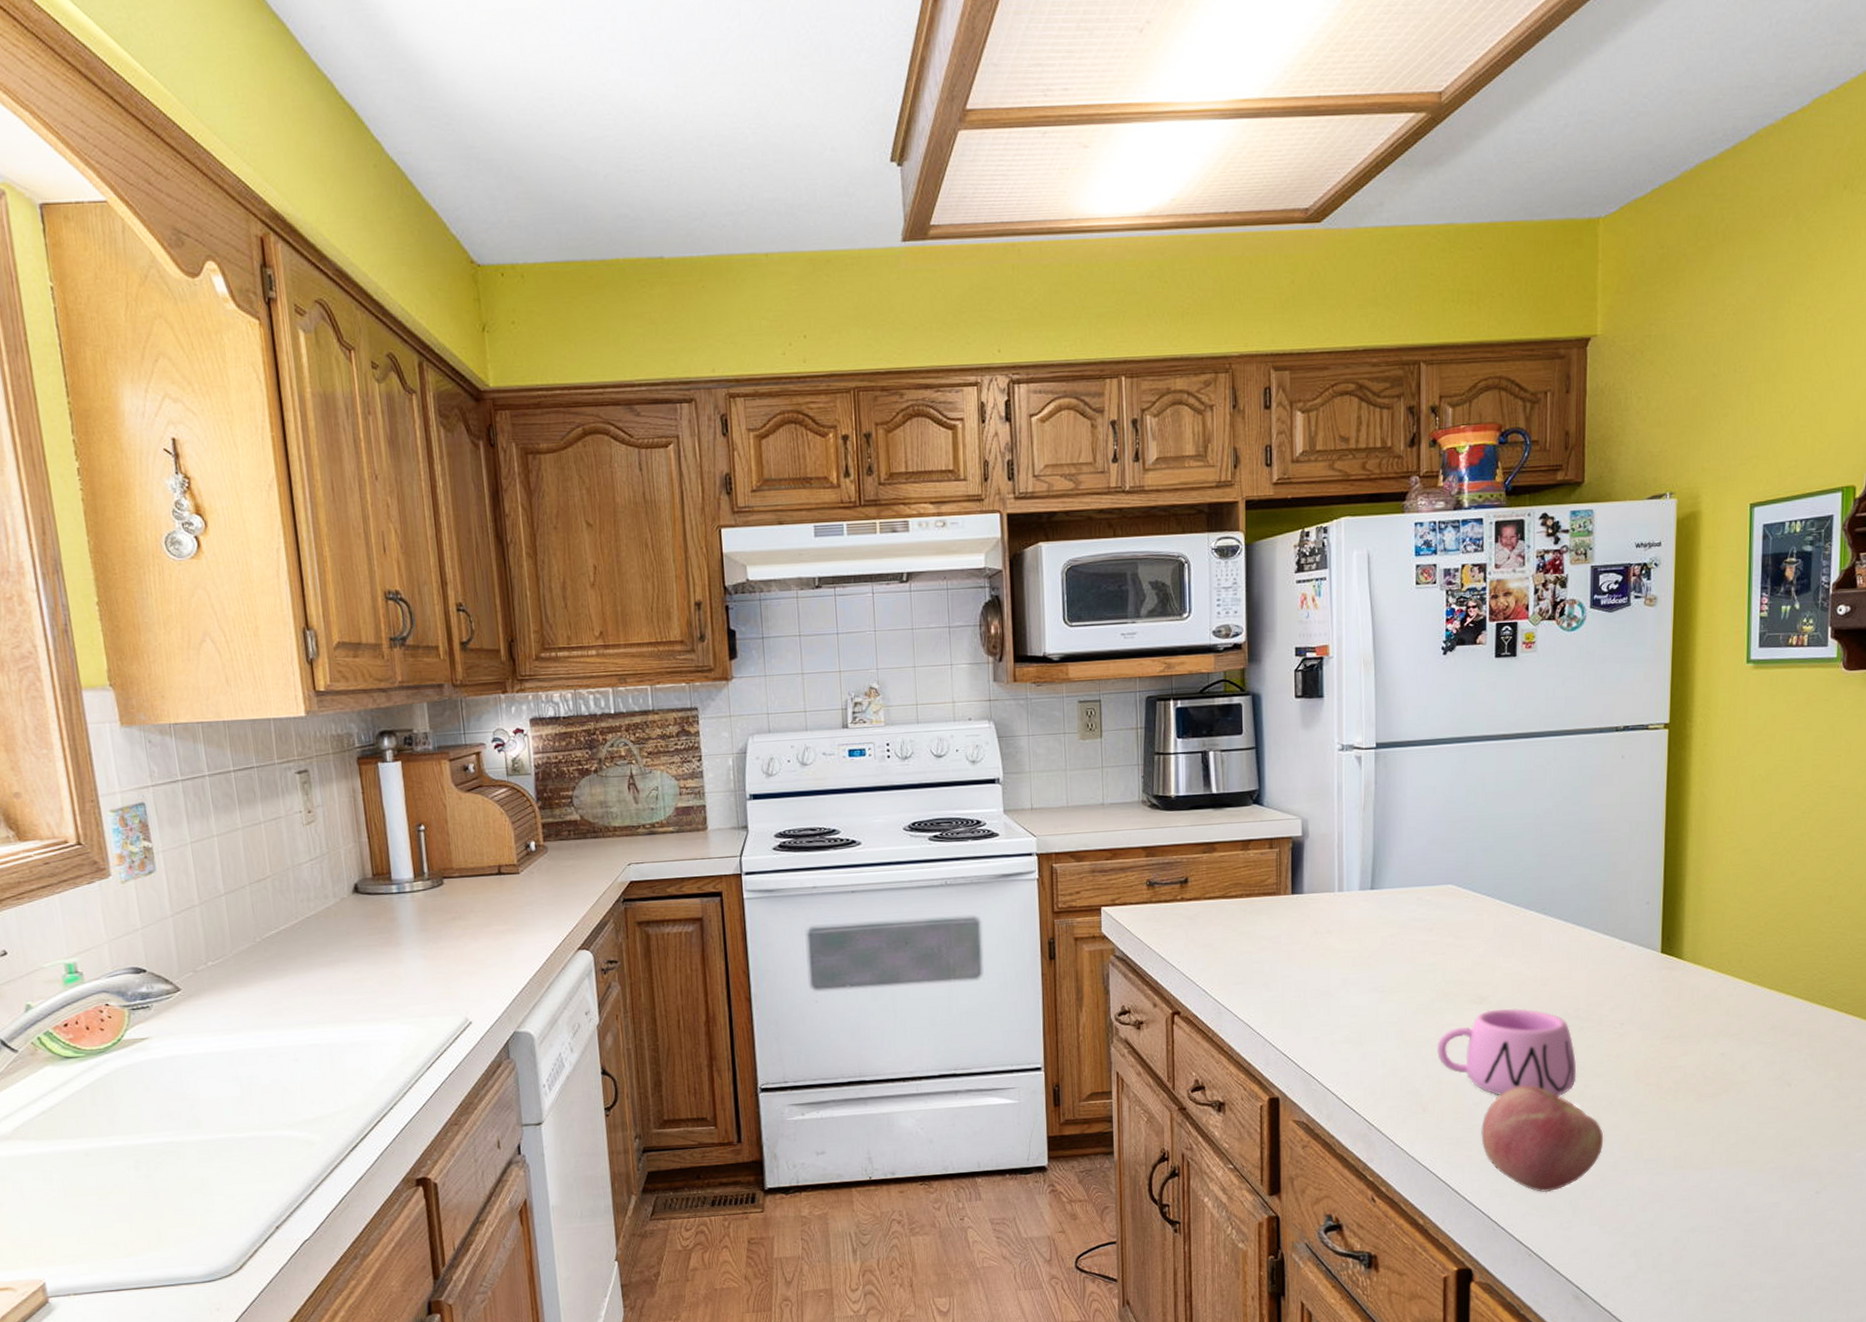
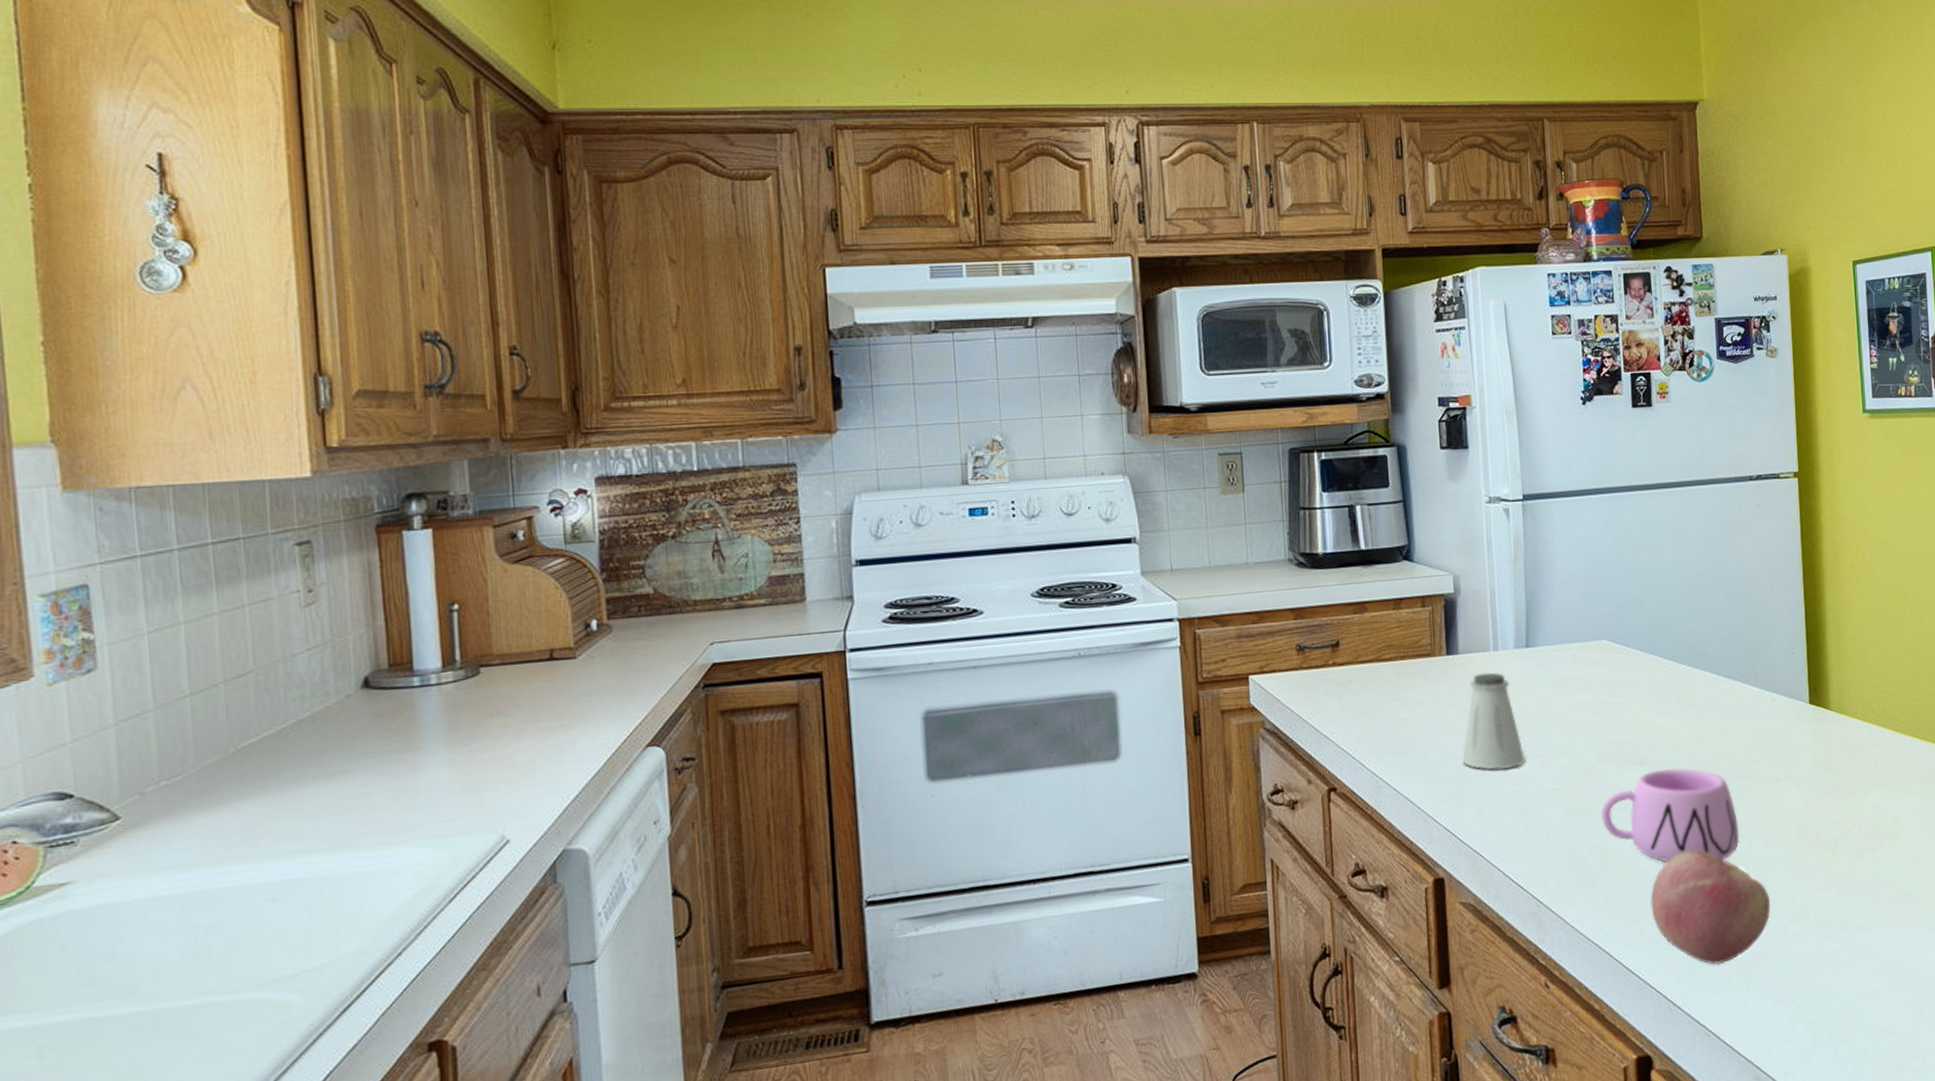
saltshaker: none [1302,912,1365,1003] -> present [1462,672,1526,770]

